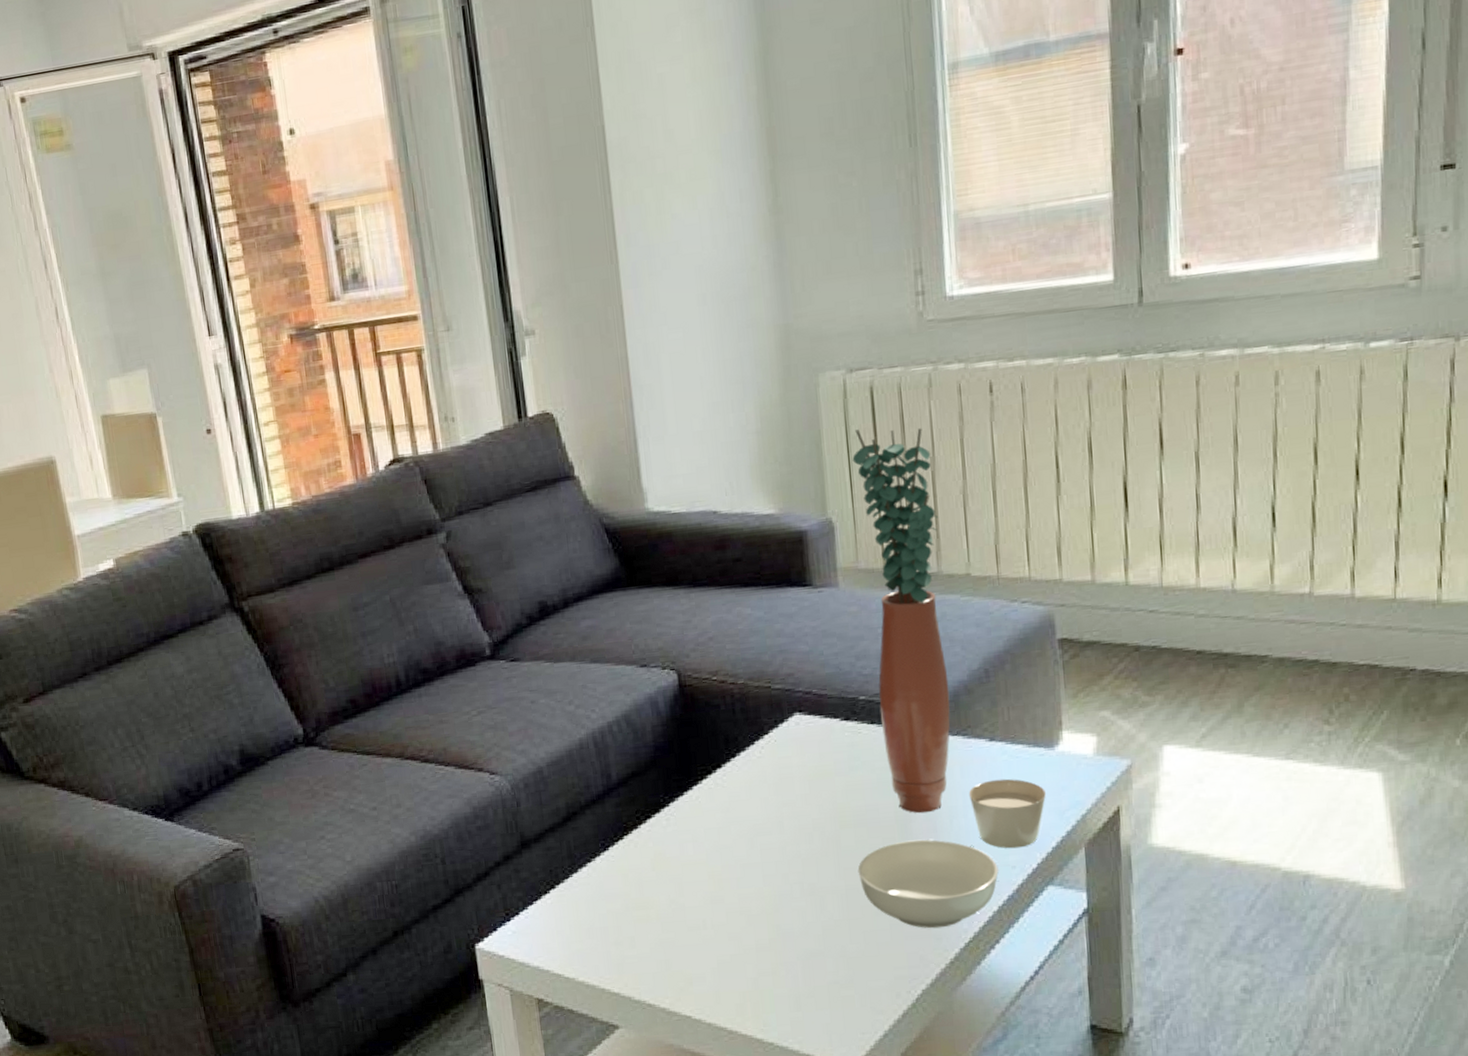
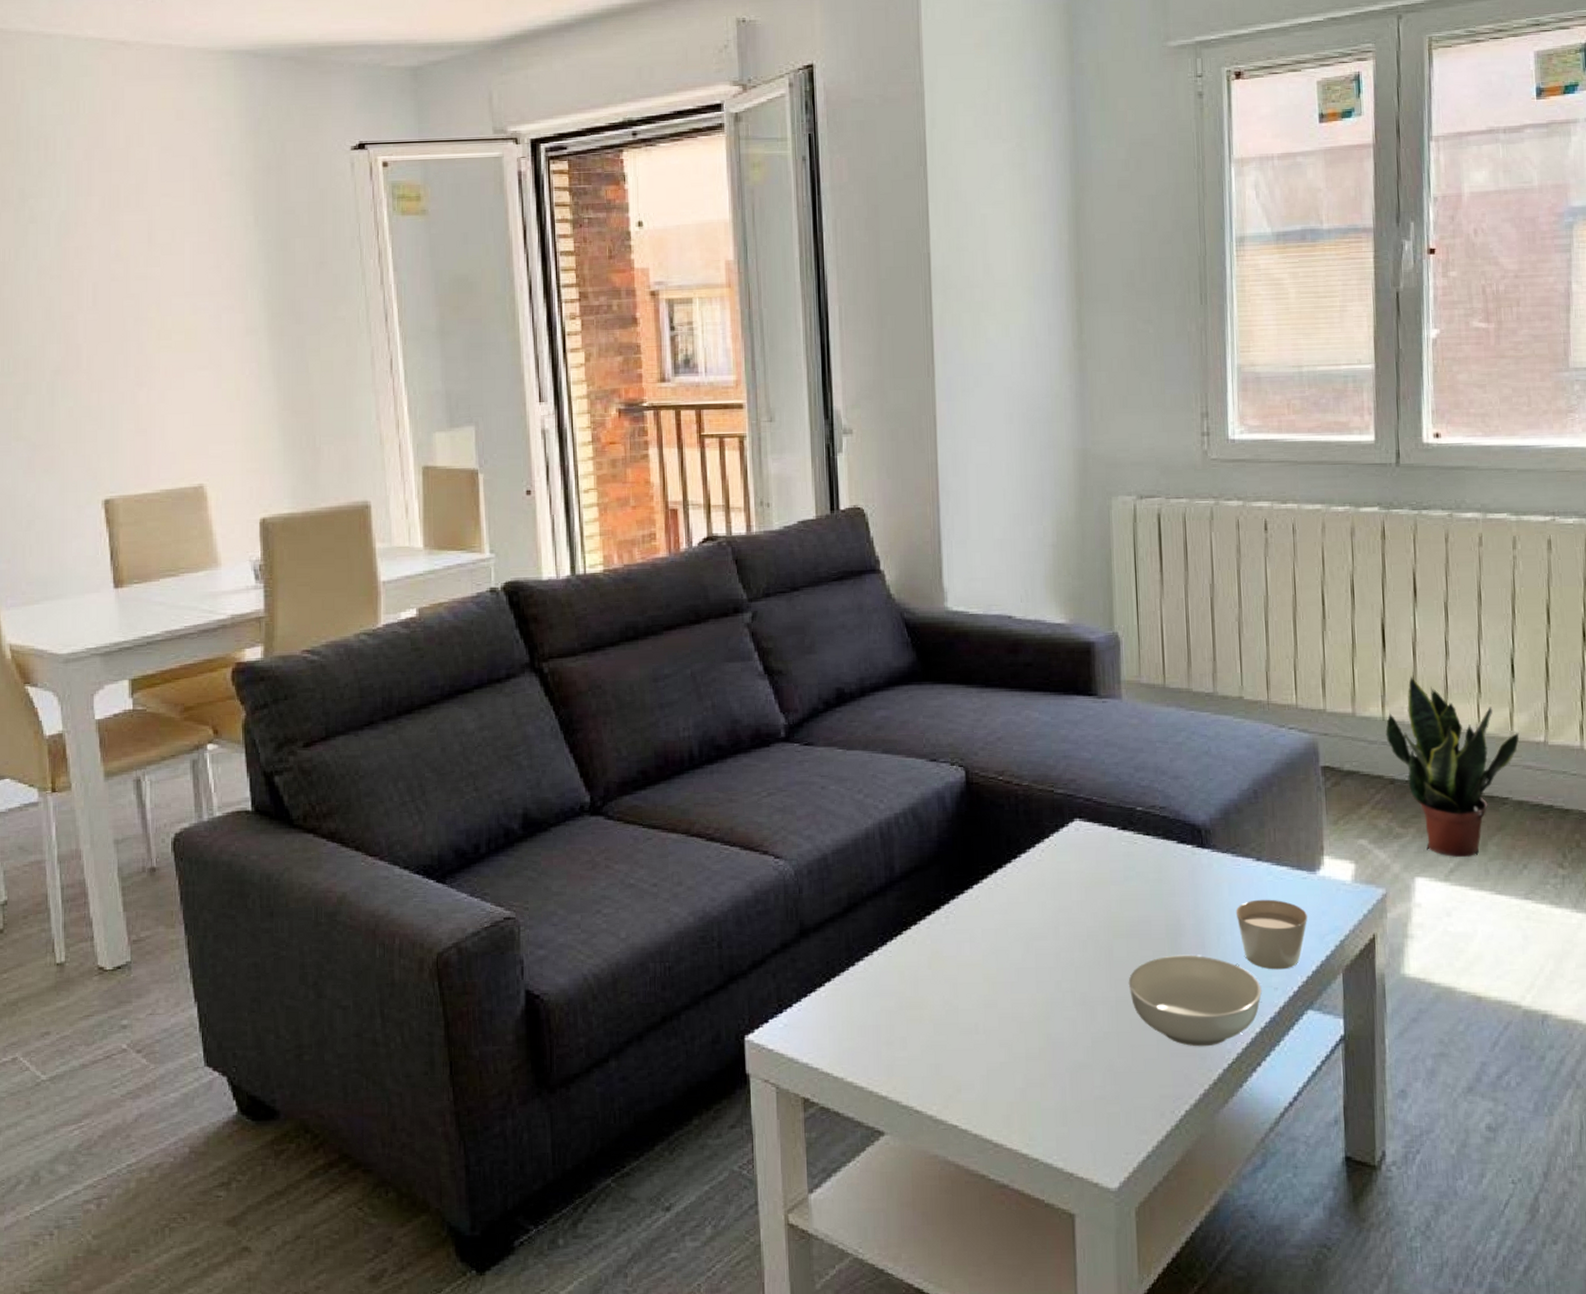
vase: present [852,428,951,814] -> none [1139,552,1221,928]
potted plant: none [1129,535,1281,722] -> present [1385,676,1520,857]

